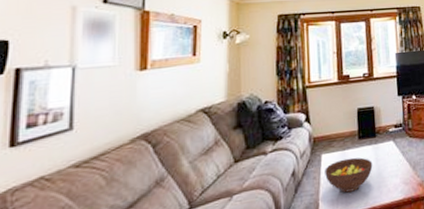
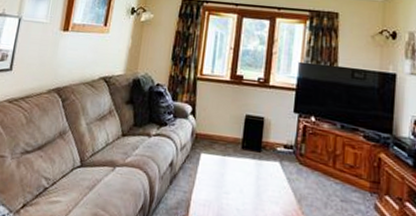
fruit bowl: present [325,157,373,193] -> none [201,165,253,204]

